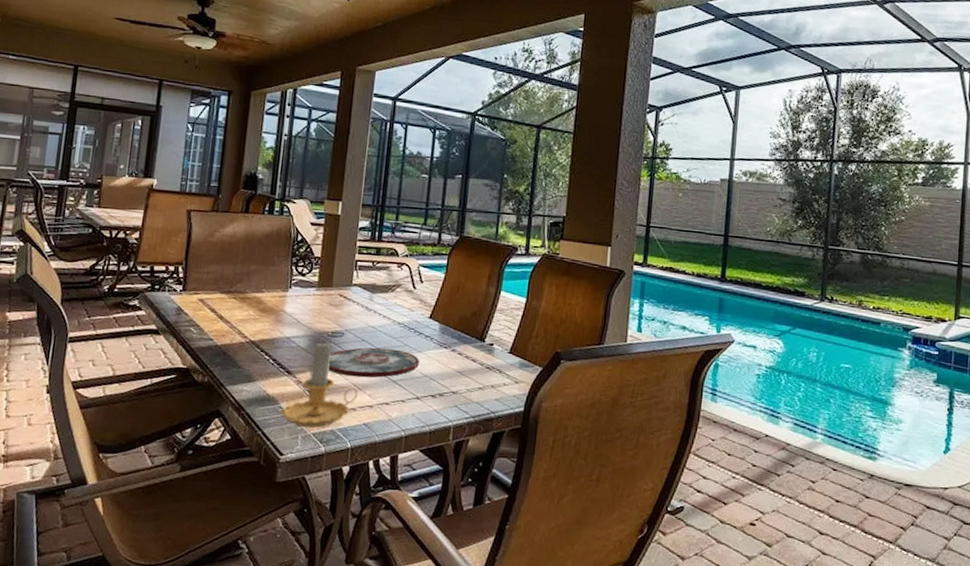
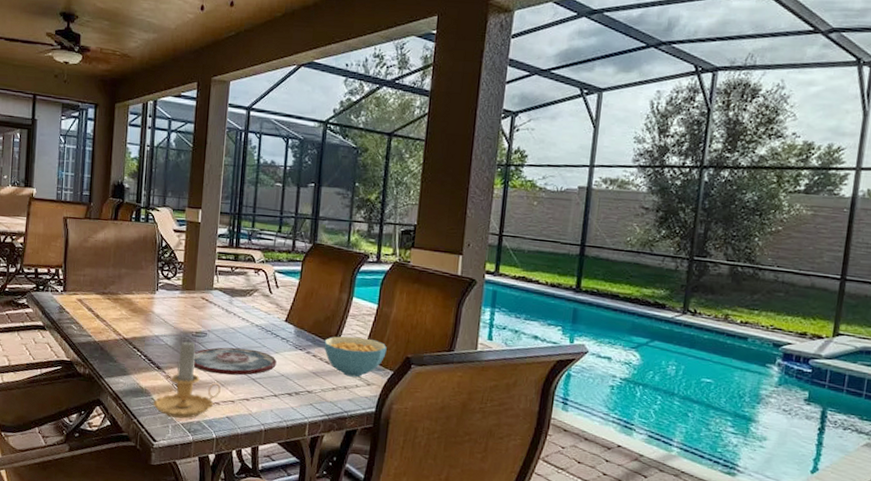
cereal bowl: none [470,331,536,375] -> present [324,335,387,378]

